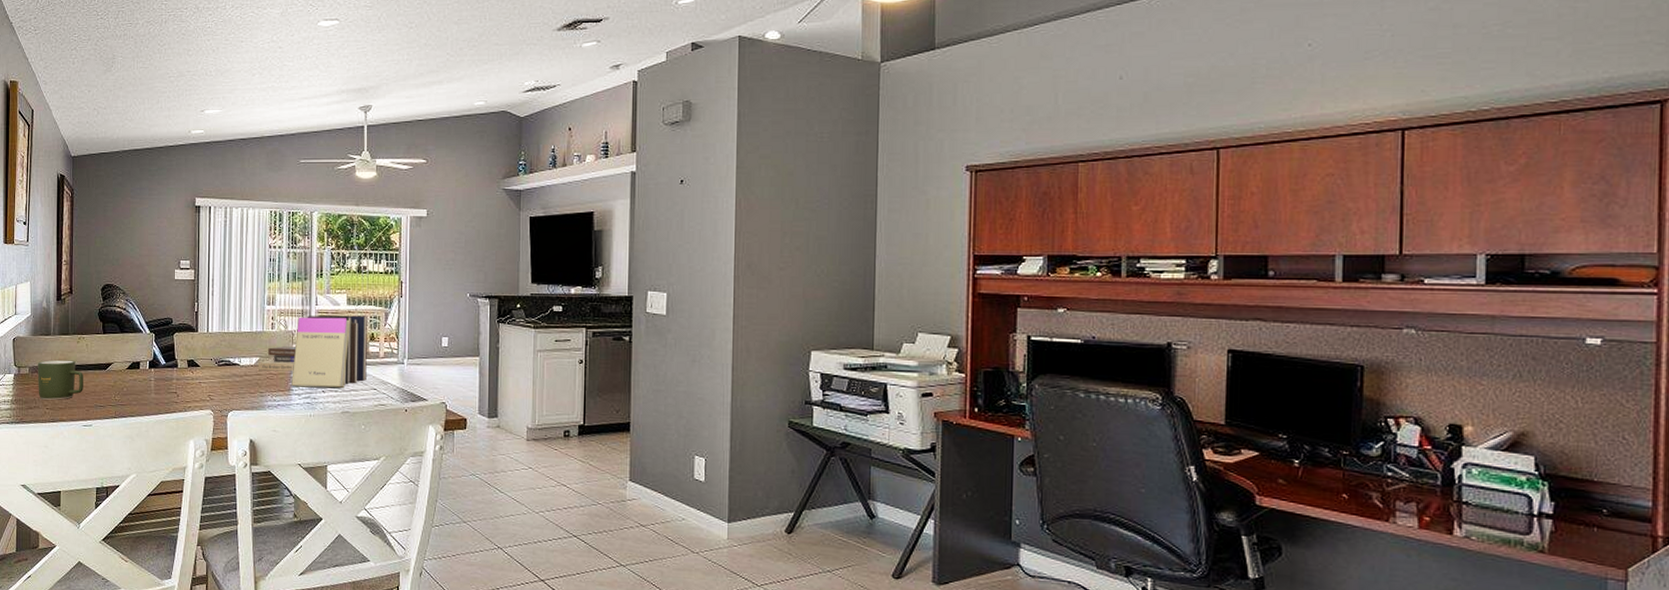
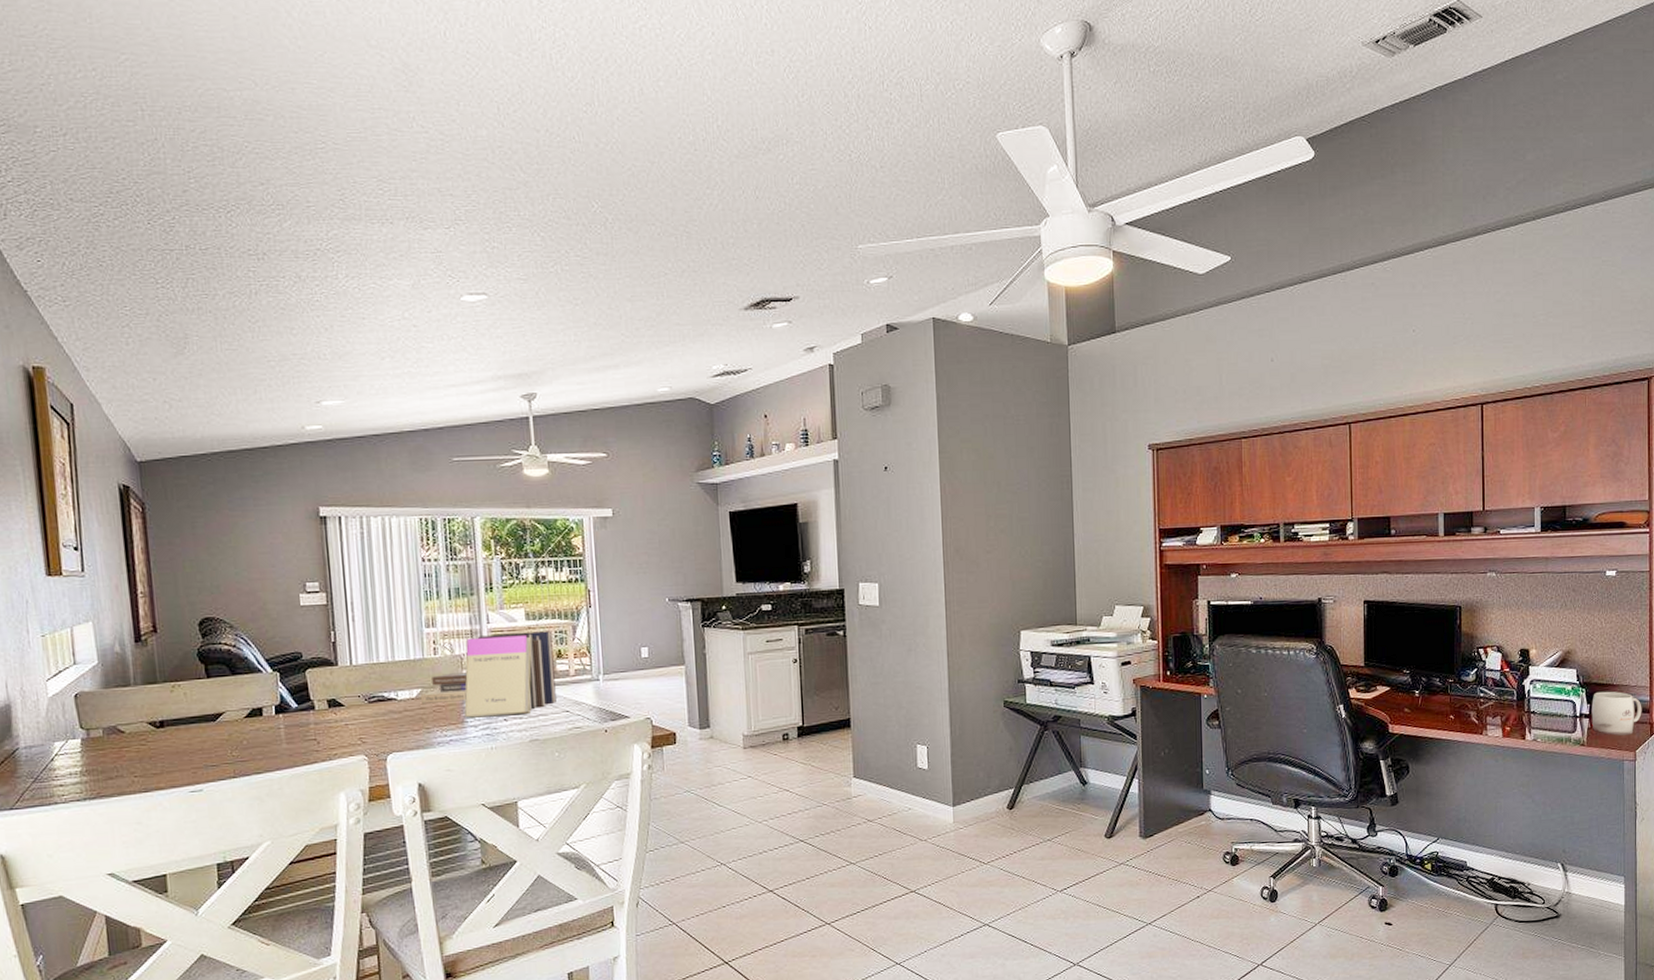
mug: present [38,360,83,401] -> none [116,714,186,767]
mug: none [1557,487,1640,547] -> present [1591,691,1642,736]

